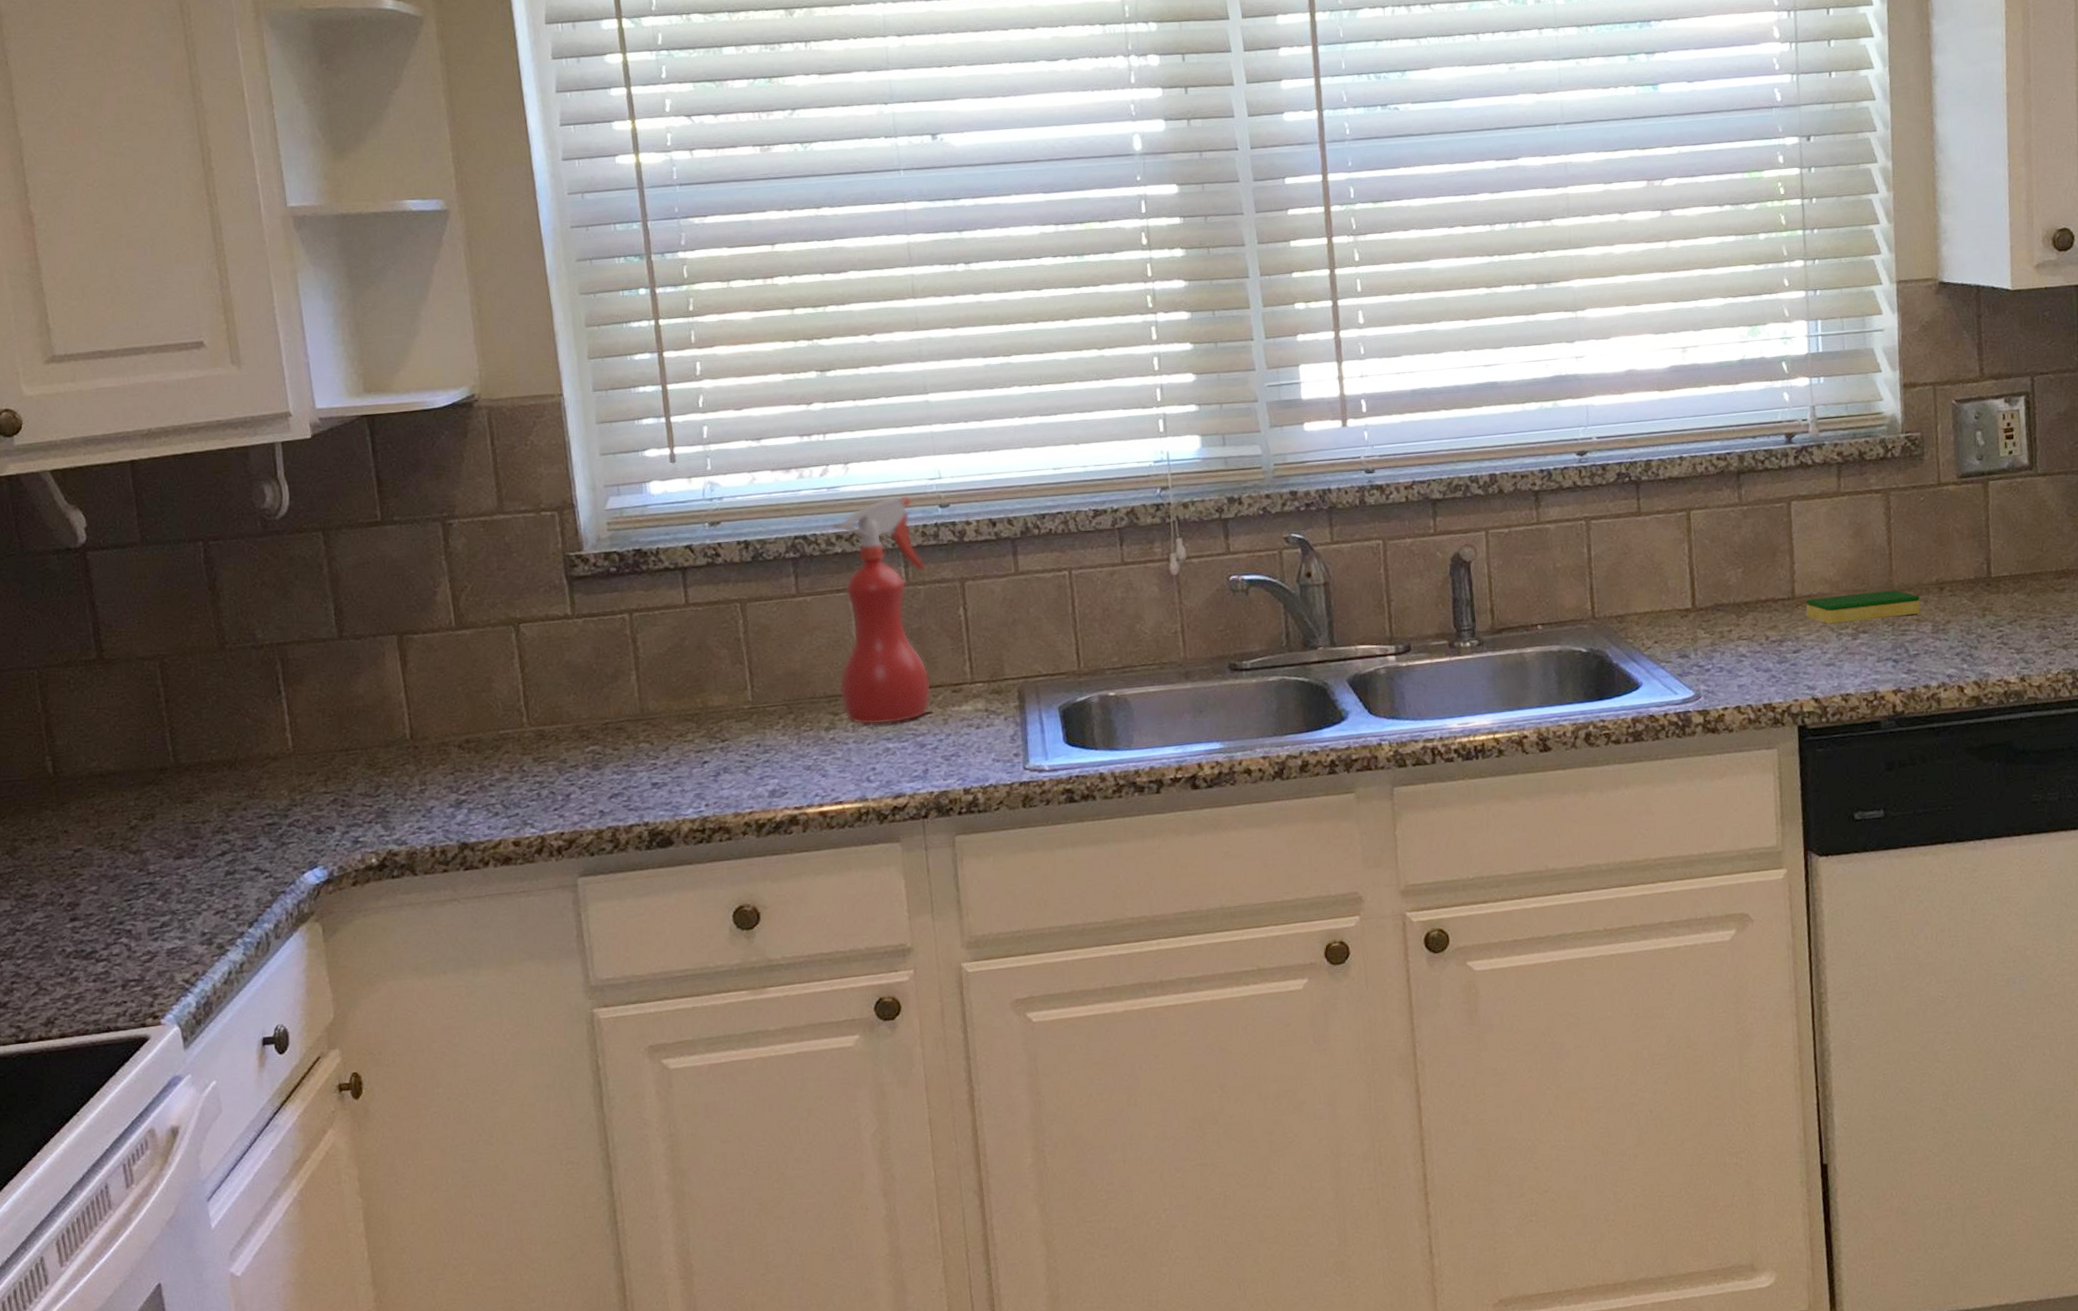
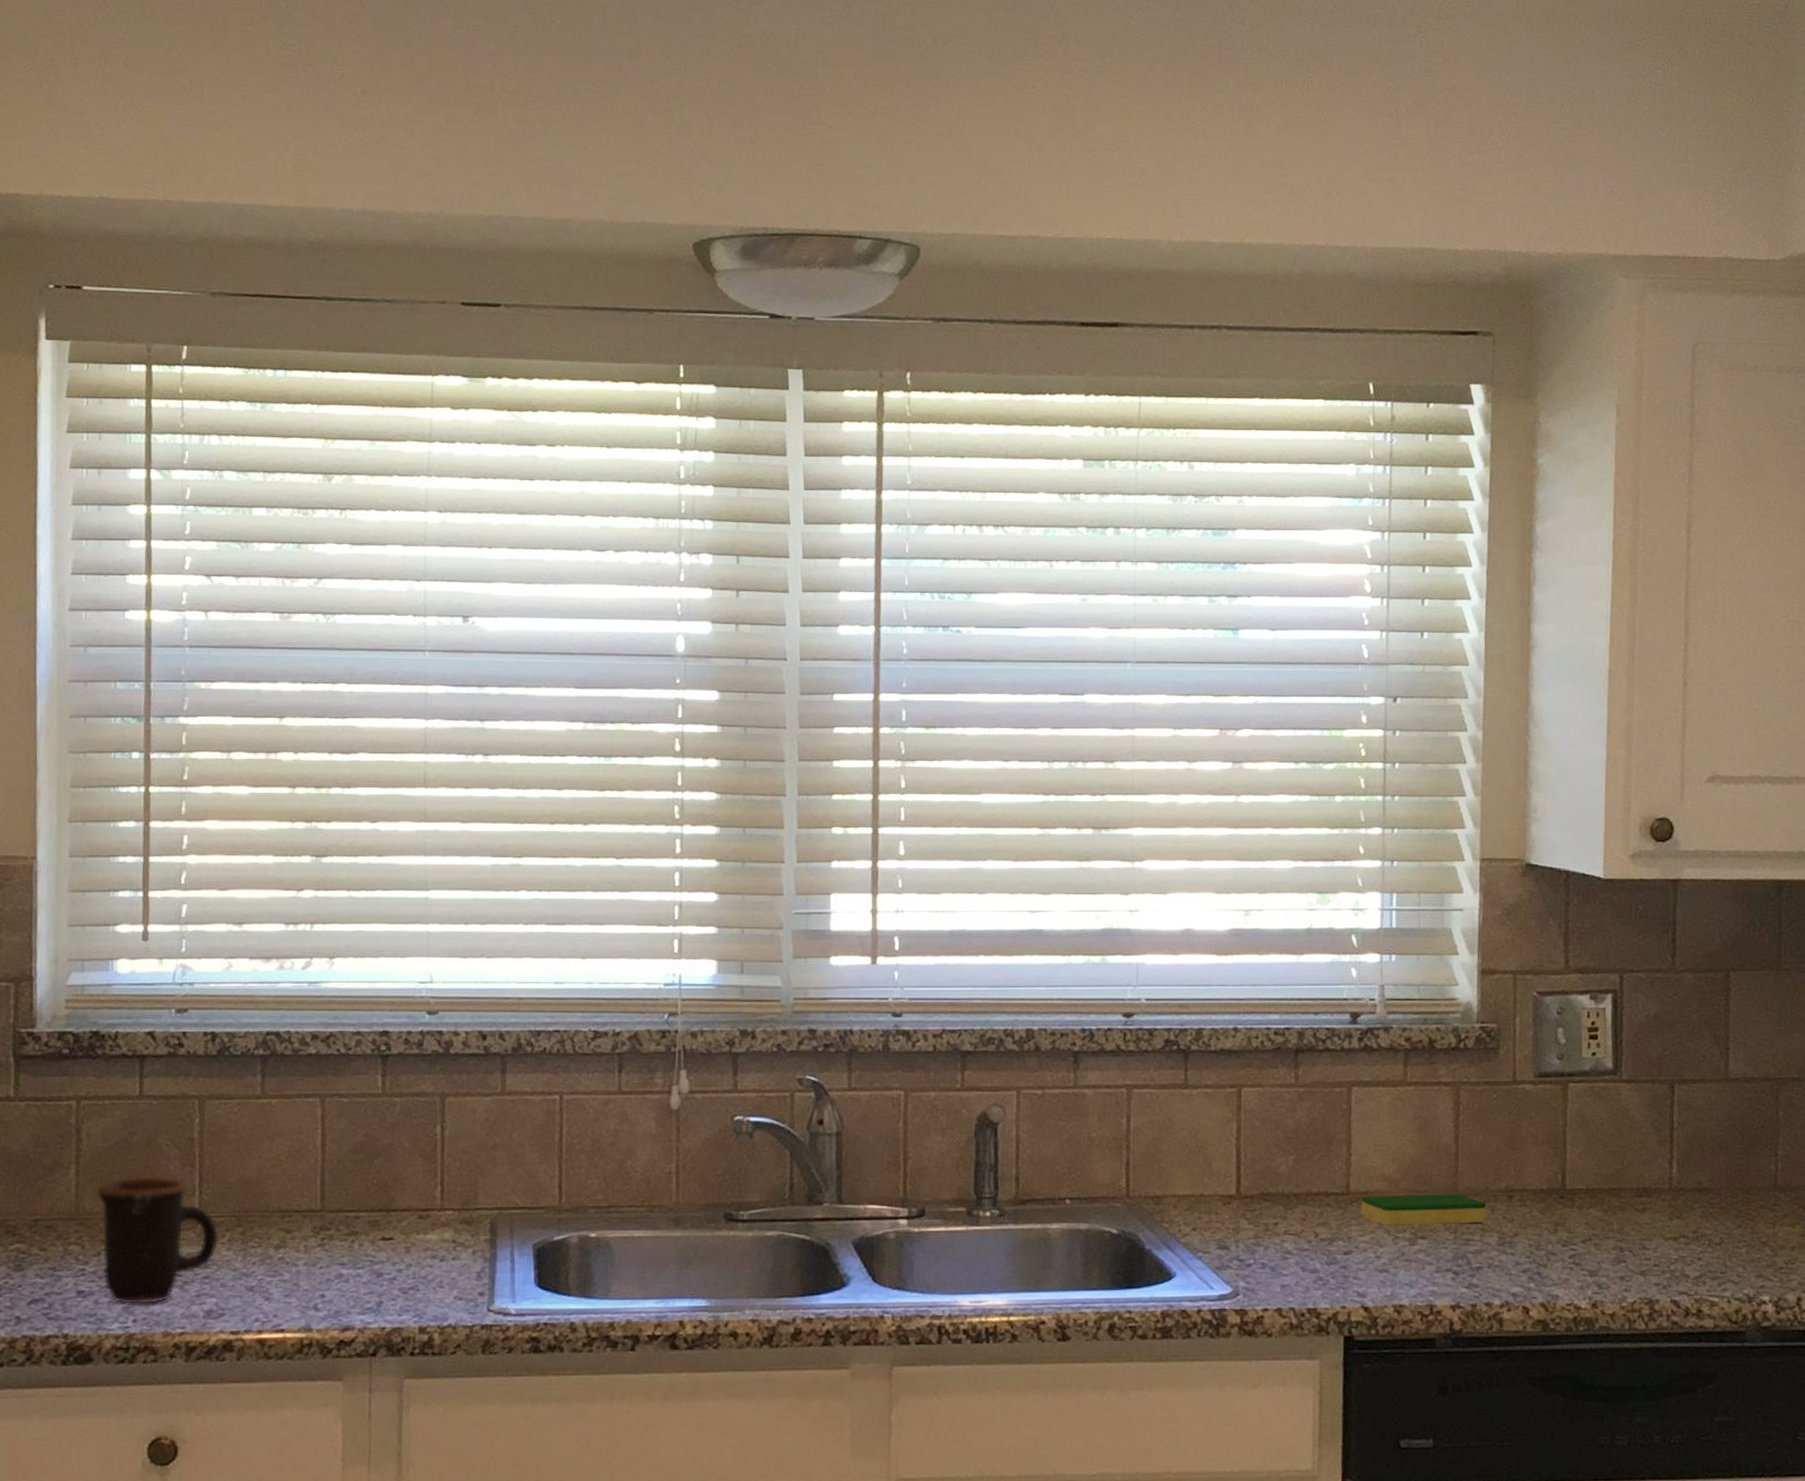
mug: none [657,674,774,792] -> present [96,1176,219,1305]
spray bottle: present [831,495,931,725] -> none [296,997,406,1248]

